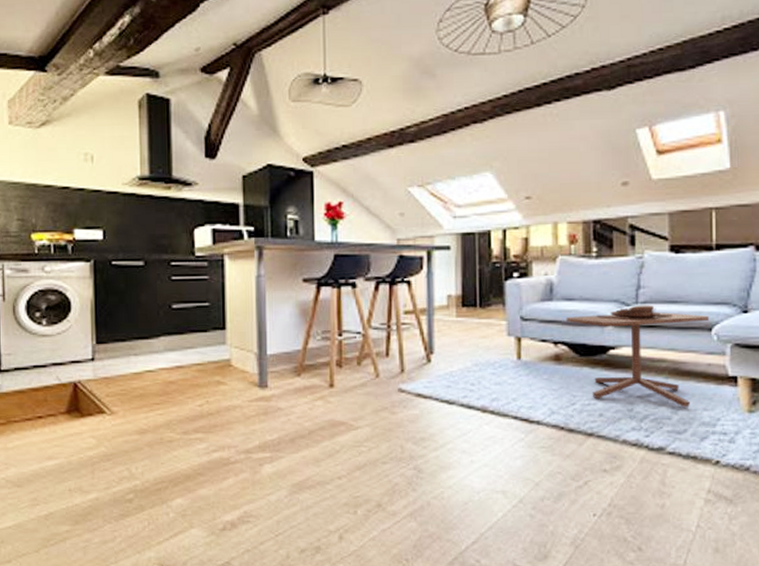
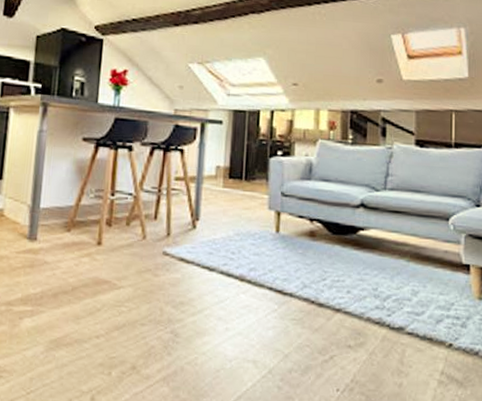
side table: present [566,305,709,408] -> none [322,191,447,291]

